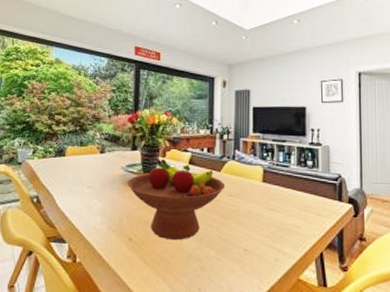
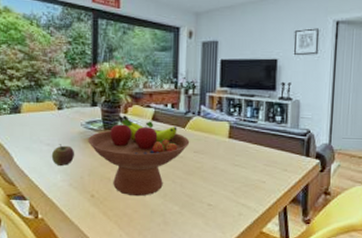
apple: none [92,186,115,209] -> present [51,144,75,167]

